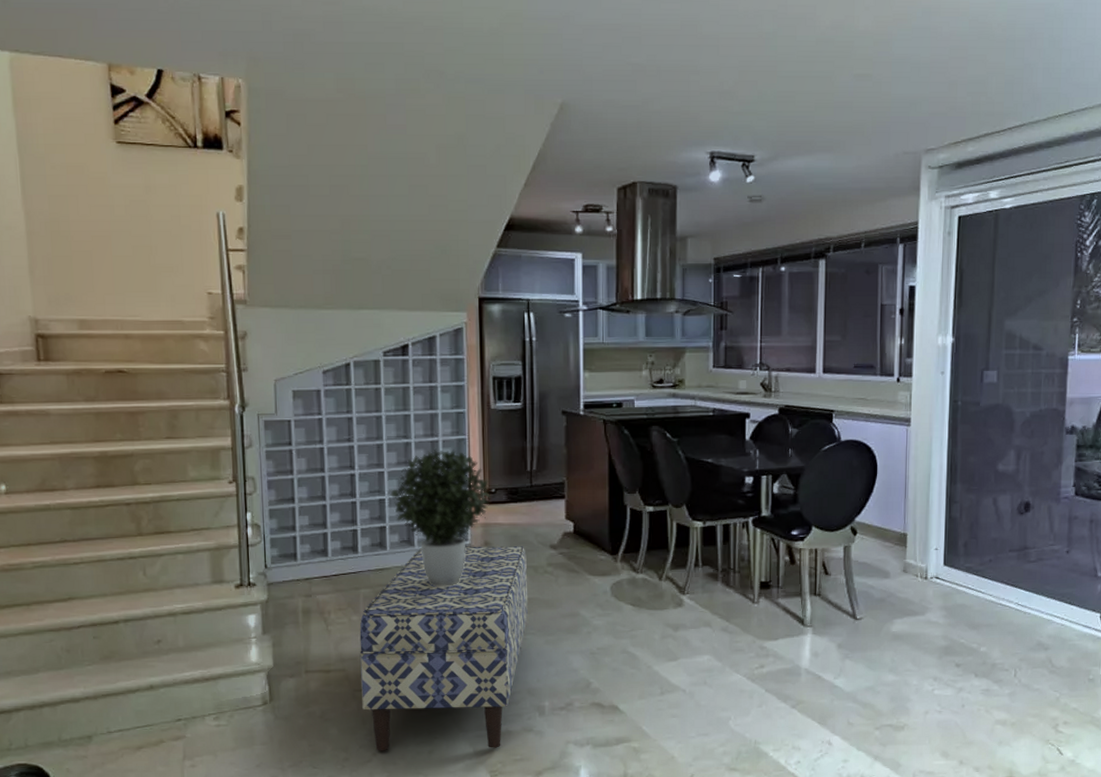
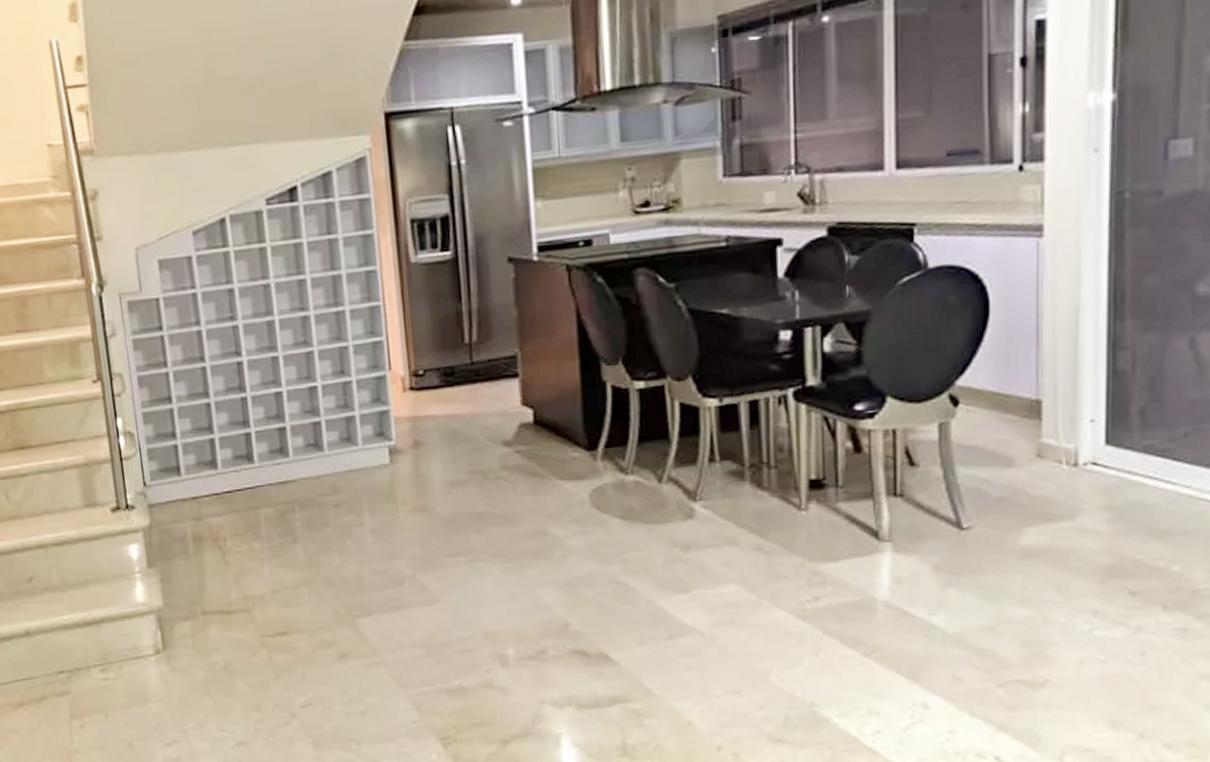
bench: present [359,545,528,751] -> none [263,444,478,712]
potted plant: present [390,448,491,587] -> none [288,321,419,502]

